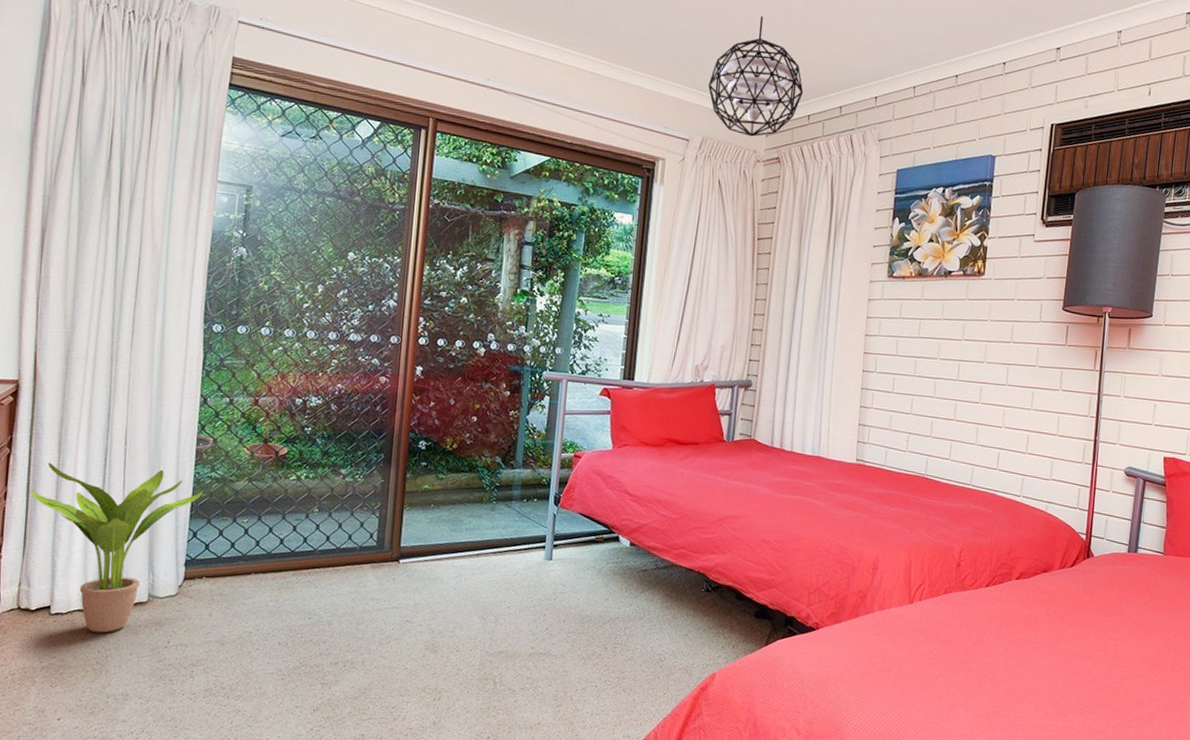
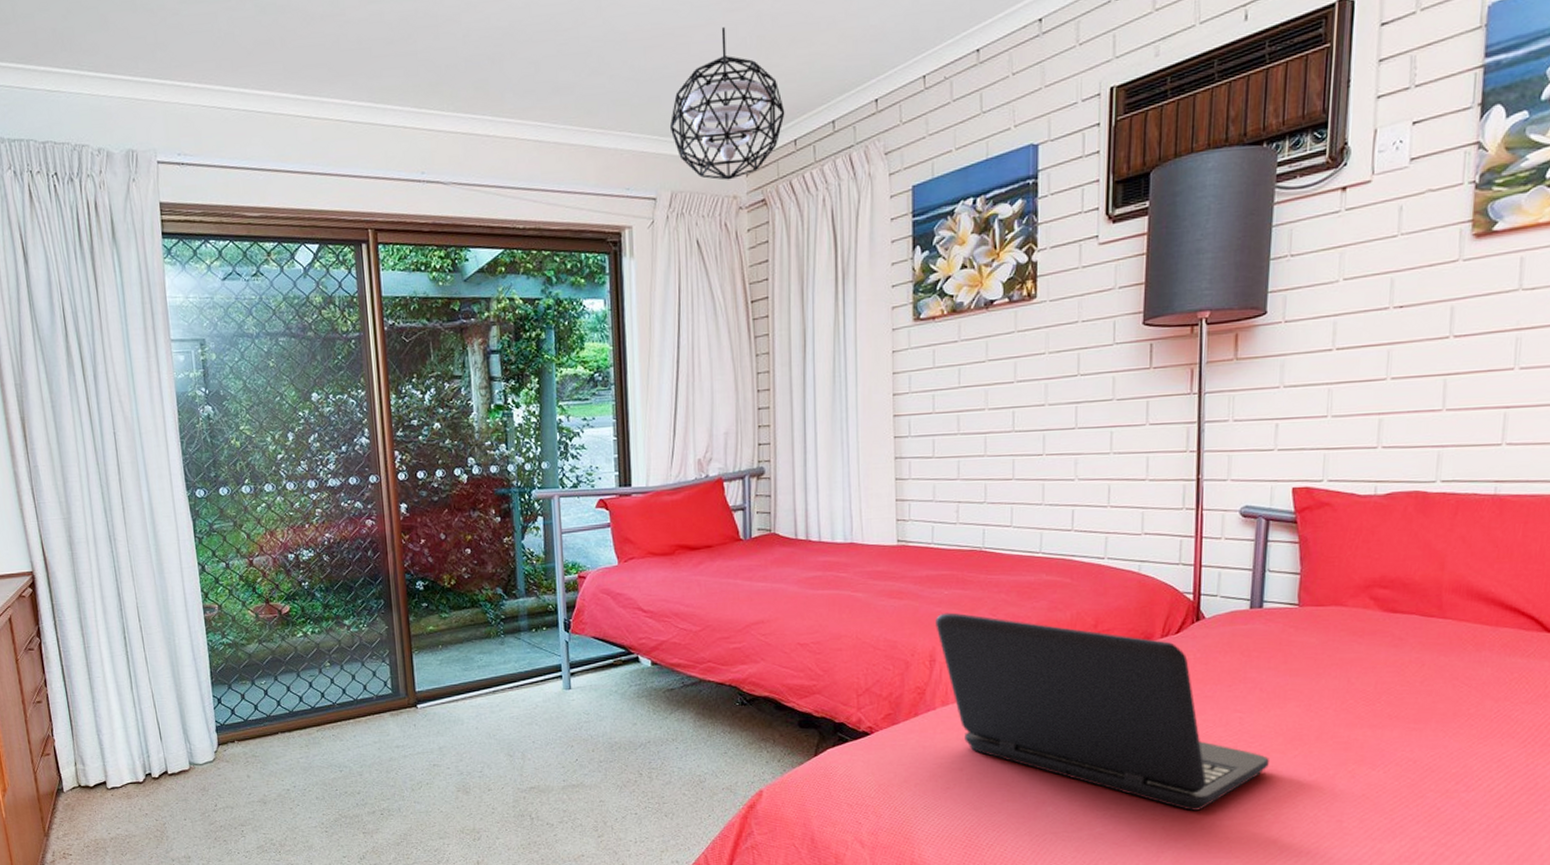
potted plant: present [30,462,203,633] -> none [66,641,219,802]
laptop: none [880,527,1135,723] -> present [936,612,1269,811]

